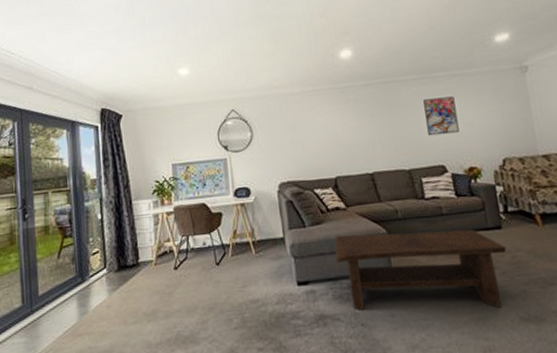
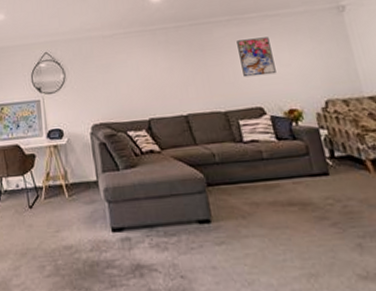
coffee table: present [334,229,507,310] -> none [149,175,336,263]

